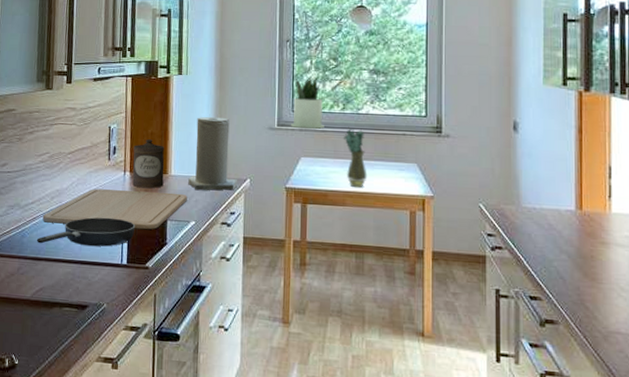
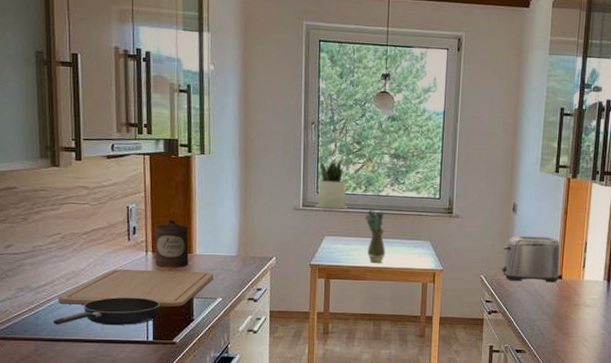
paper towel: present [188,116,238,191] -> none [214,197,264,269]
toaster: none [504,158,585,215] -> present [502,235,564,283]

